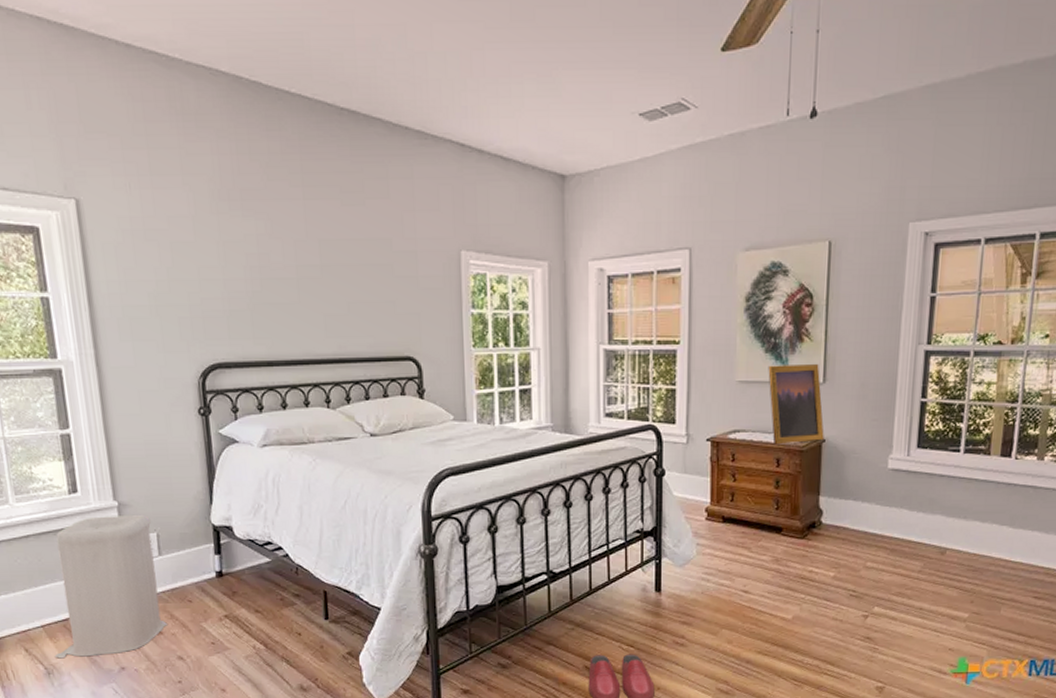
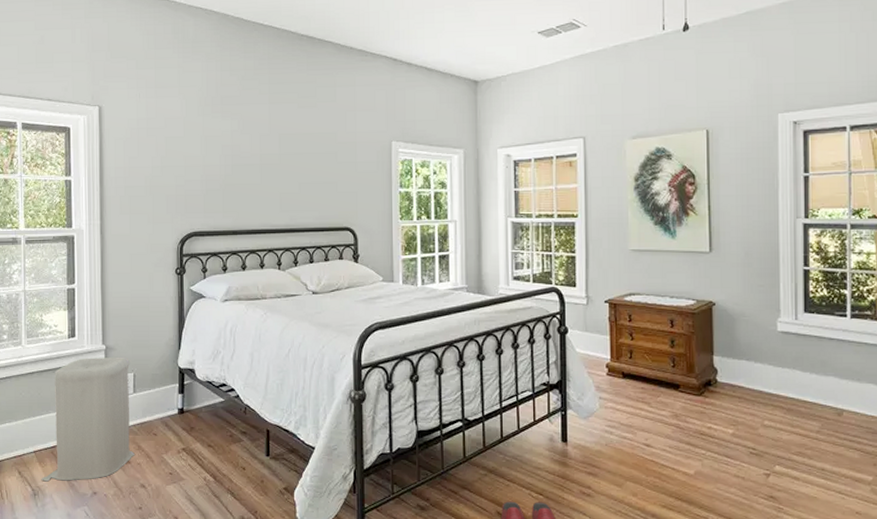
picture frame: present [768,364,824,445] -> none [658,235,714,307]

